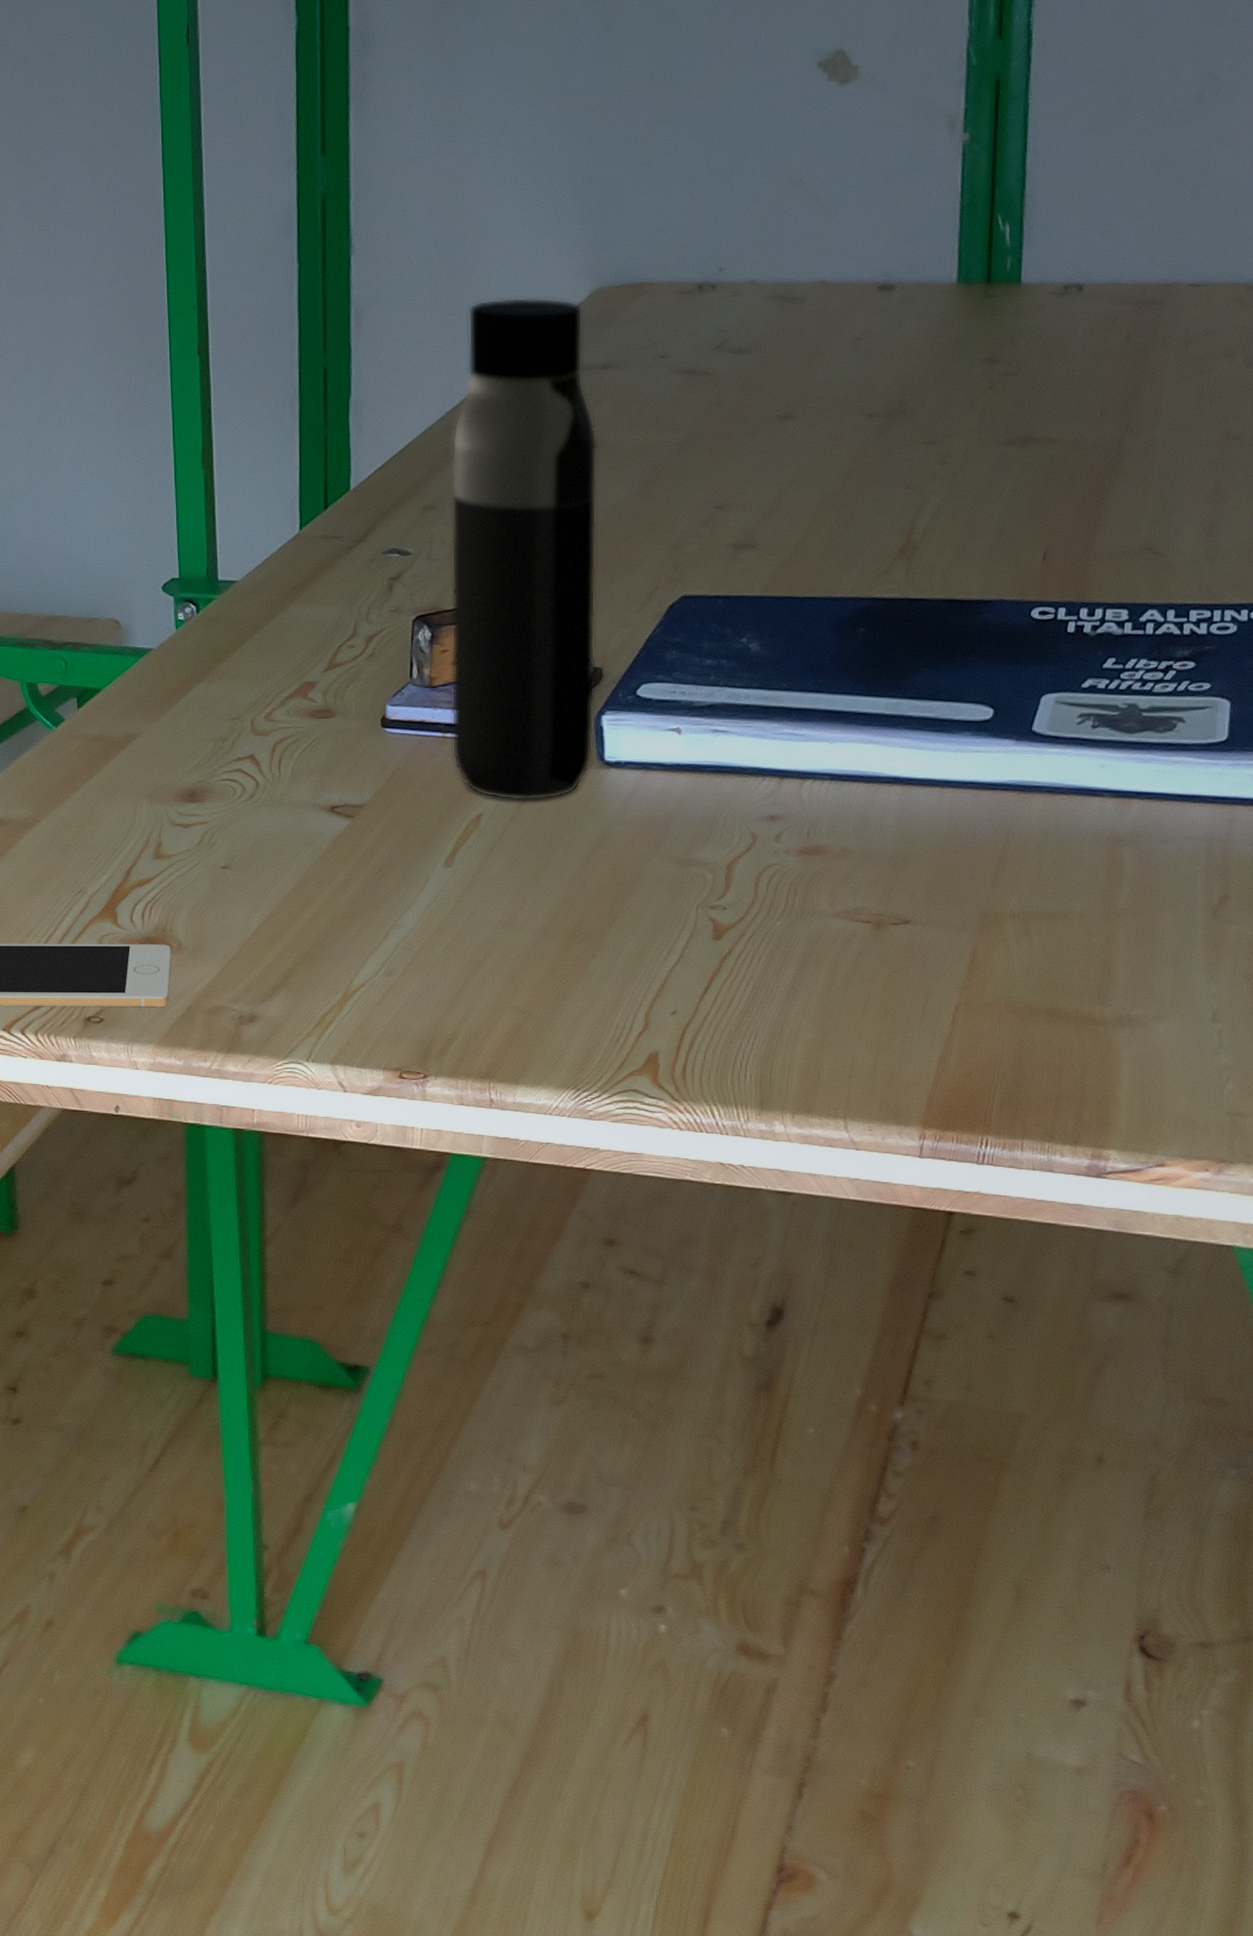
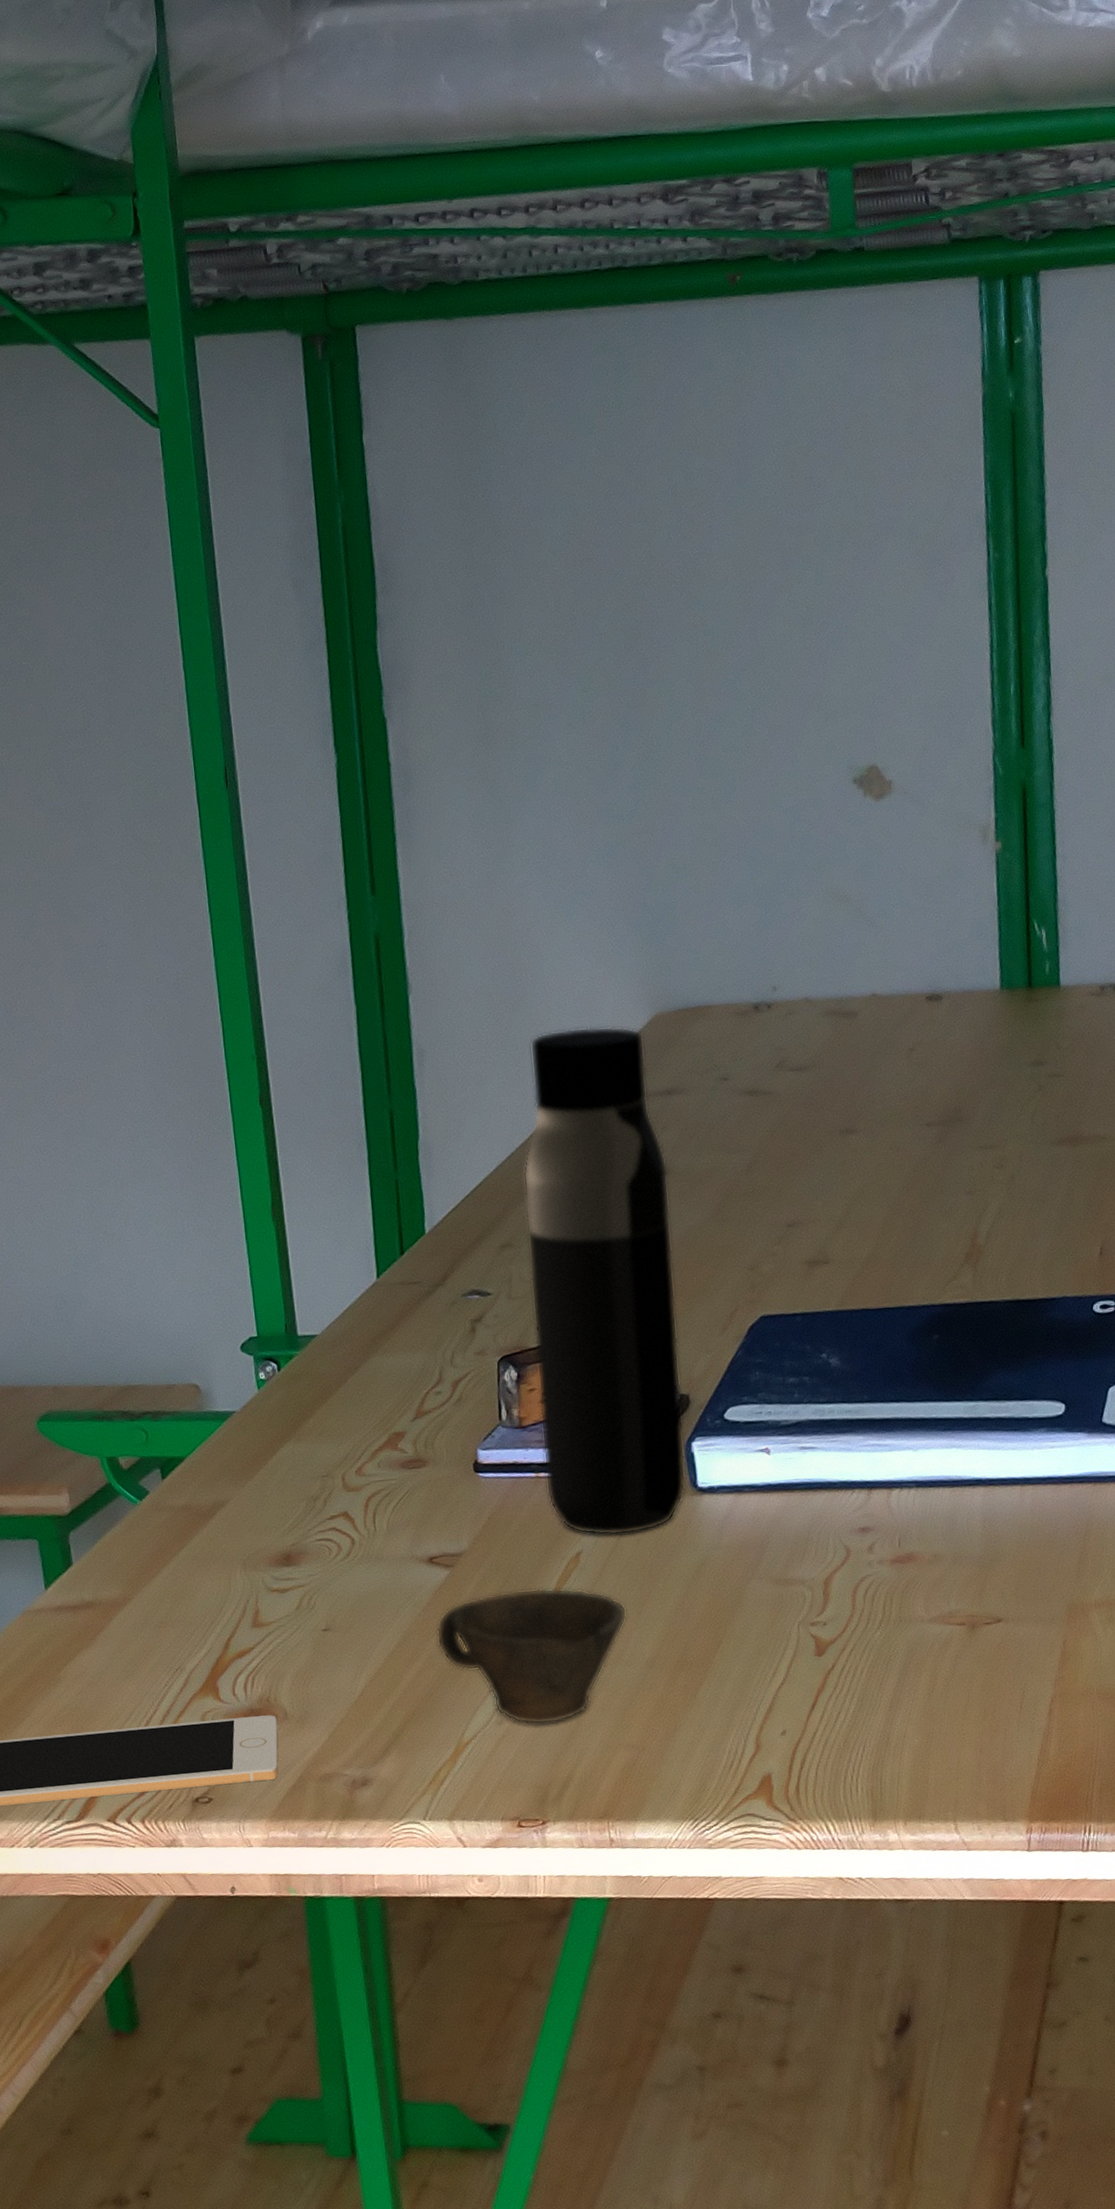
cup: none [332,846,524,980] -> present [436,1588,627,1725]

